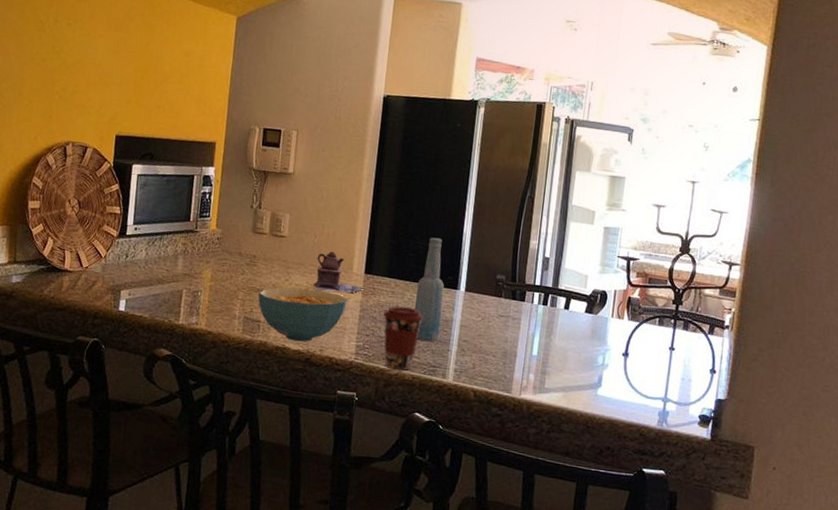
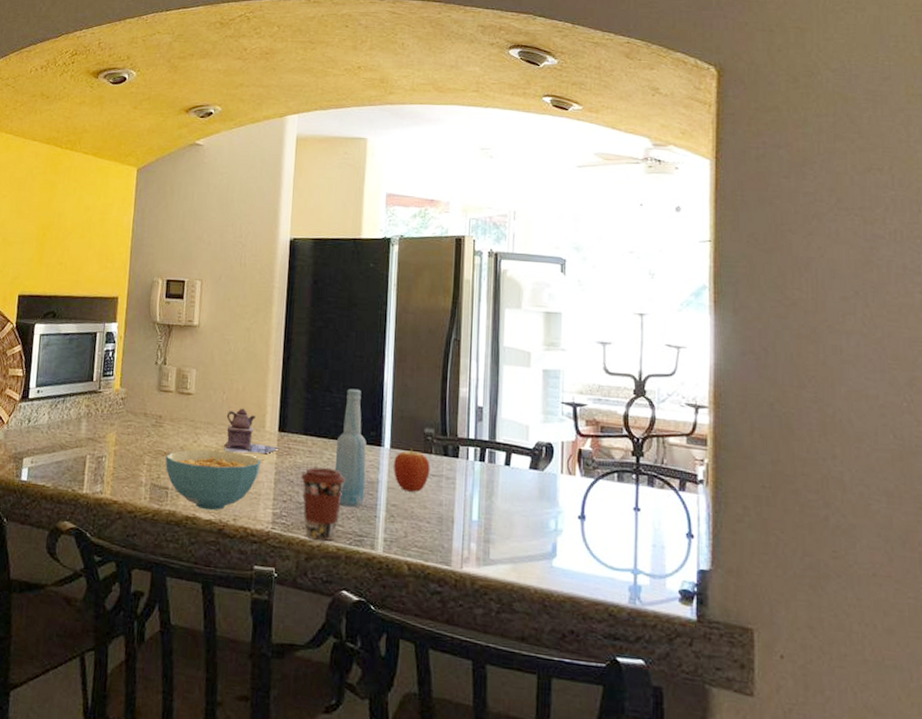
fruit: none [467,292,500,330] -> present [394,448,430,492]

